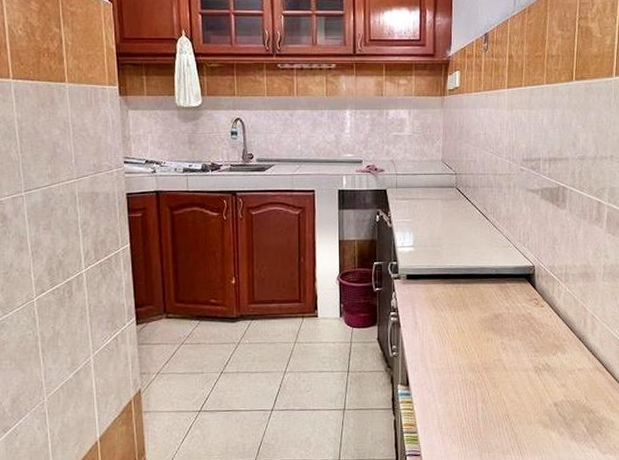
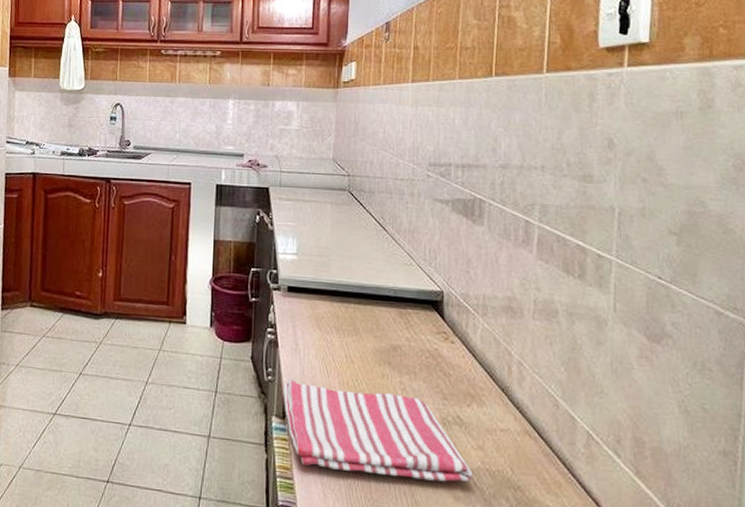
dish towel: none [406,353,558,420] -> present [283,380,473,482]

